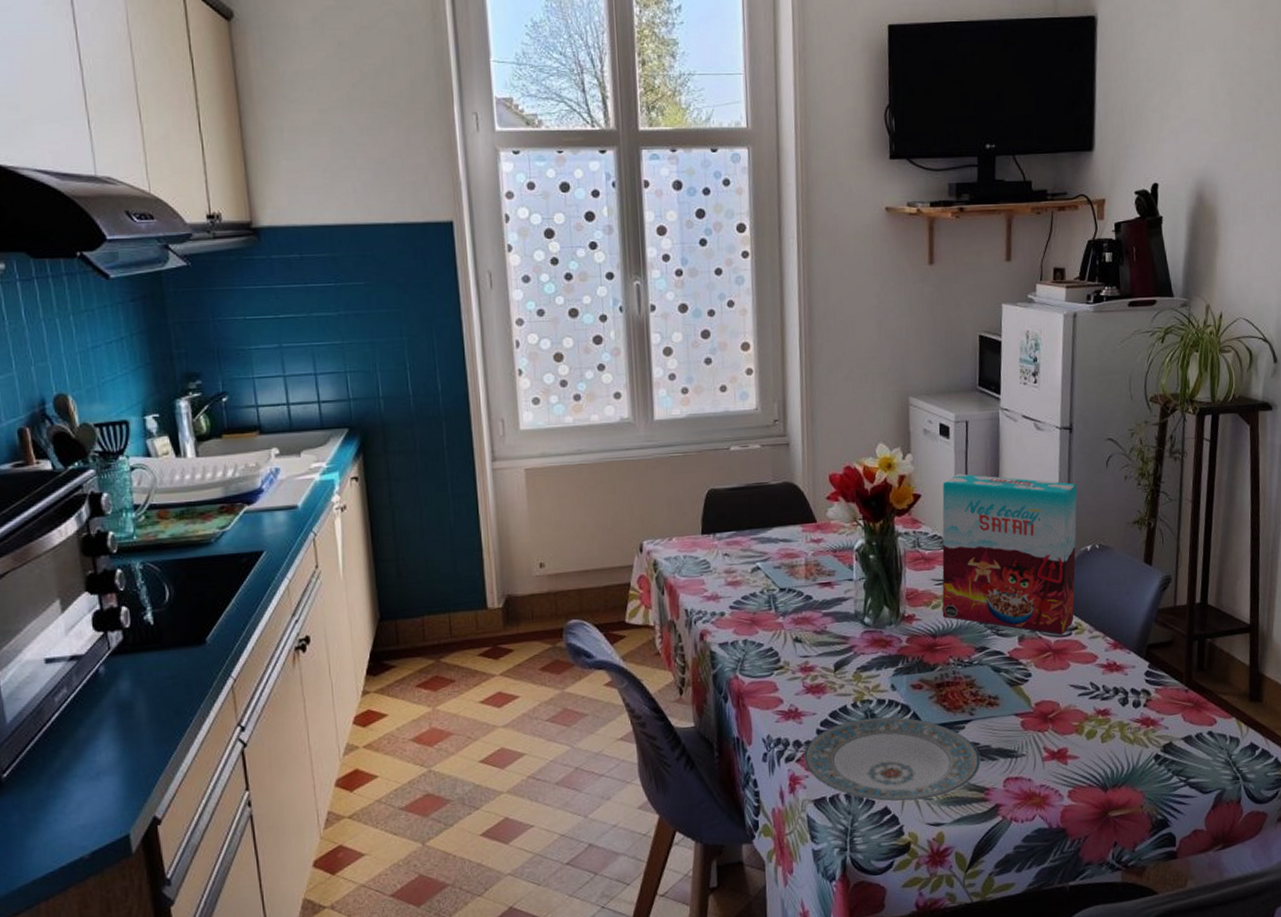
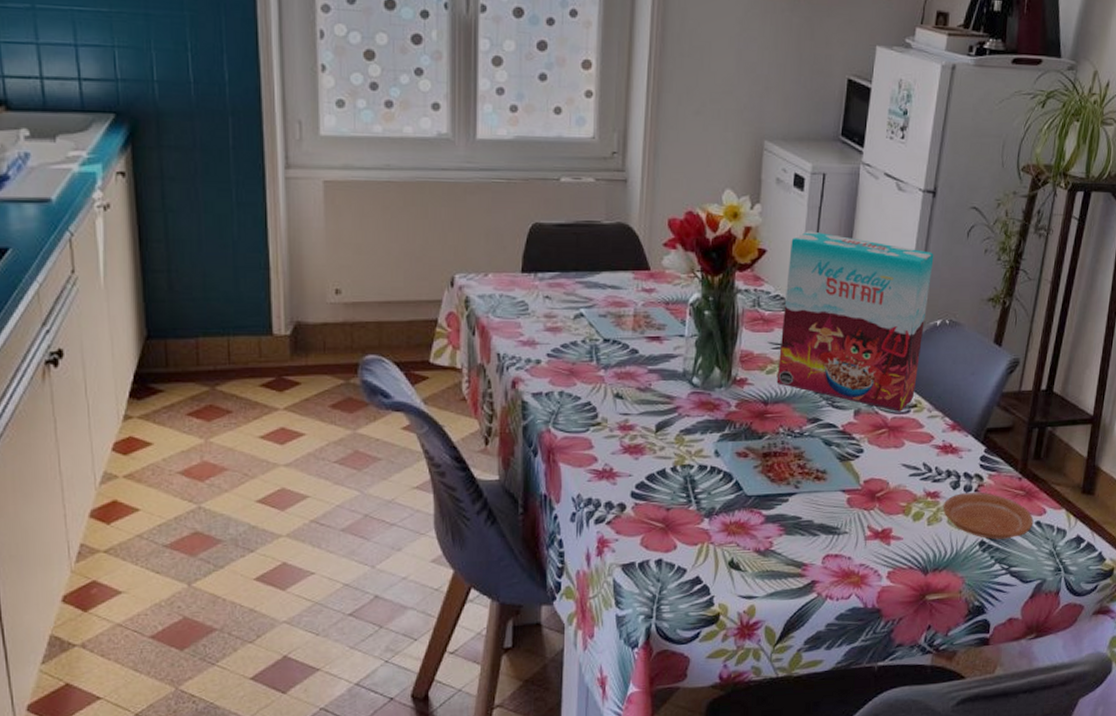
plate: present [804,716,981,802] -> none [615,483,801,572]
plate: none [1114,707,1206,753] -> present [942,493,1034,540]

